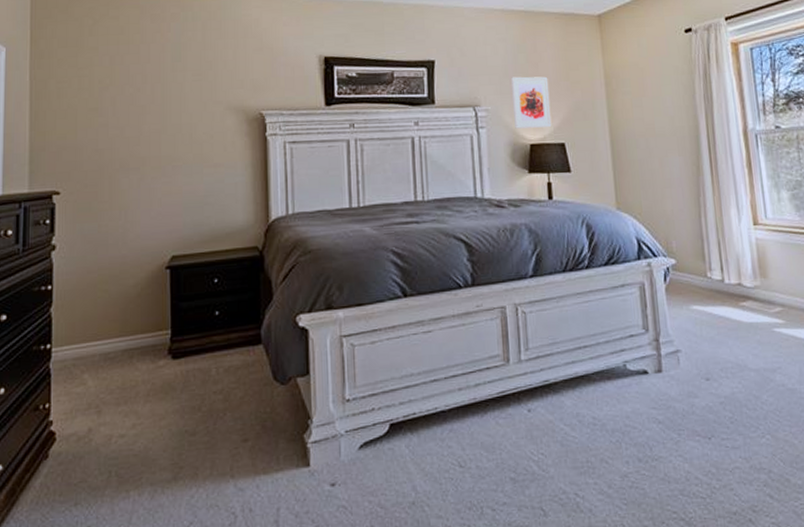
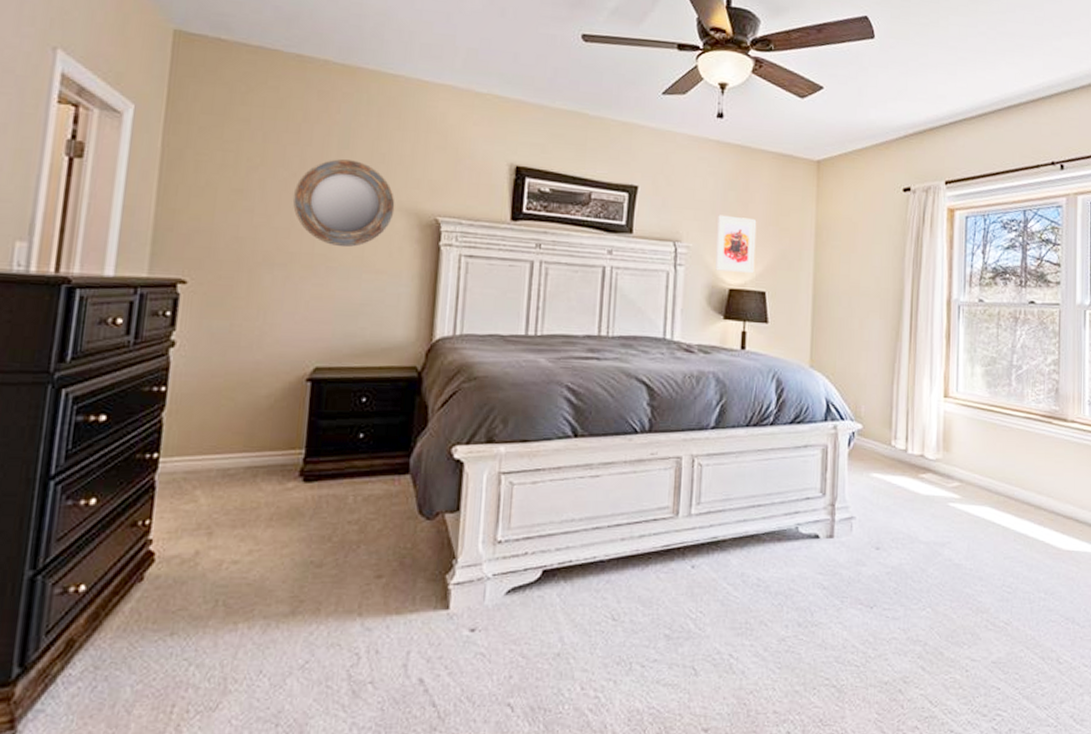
home mirror: none [139,70,225,148] -> present [292,159,395,248]

